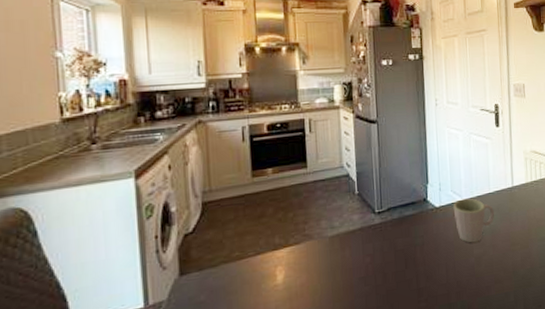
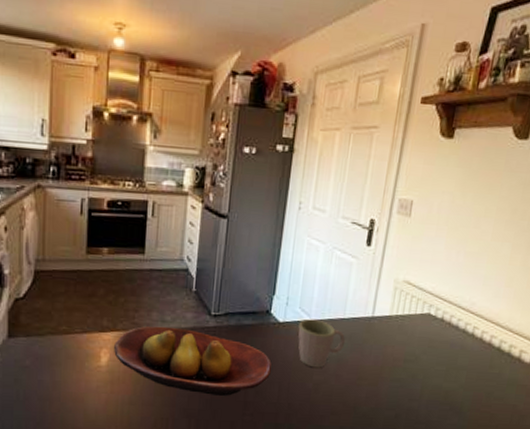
fruit bowl: none [288,230,436,292] -> present [114,326,271,396]

